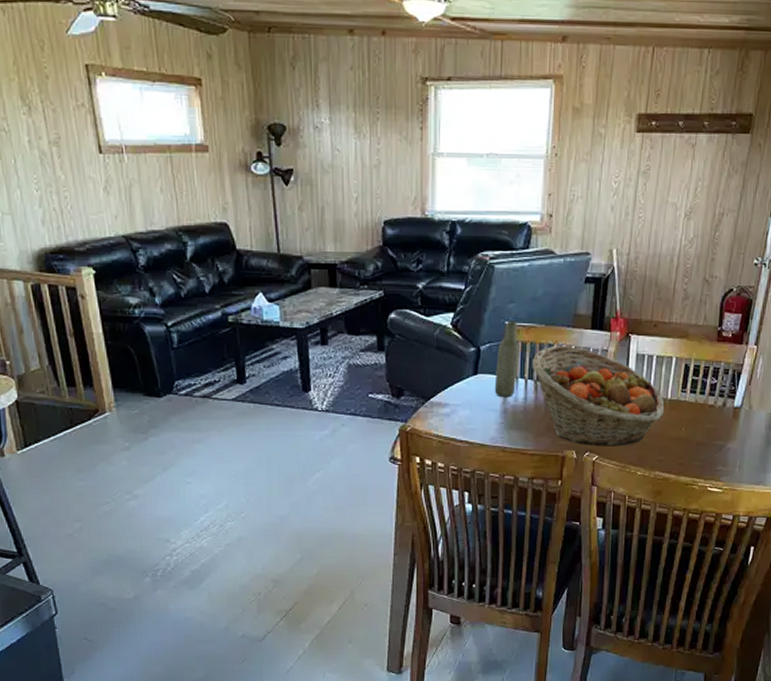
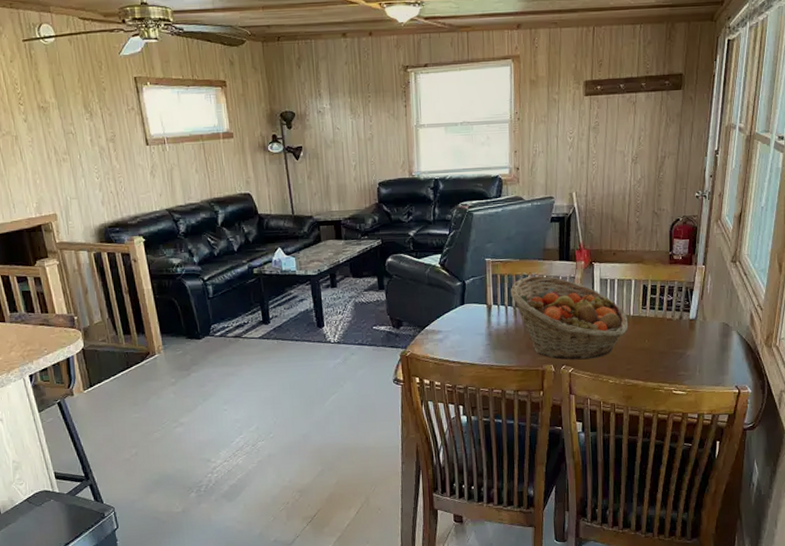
bottle: present [494,321,520,398] -> none [479,257,499,323]

